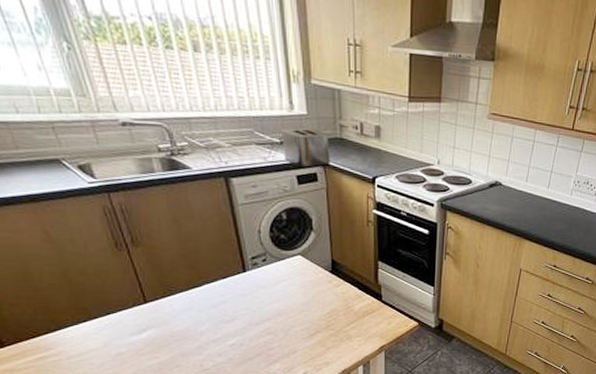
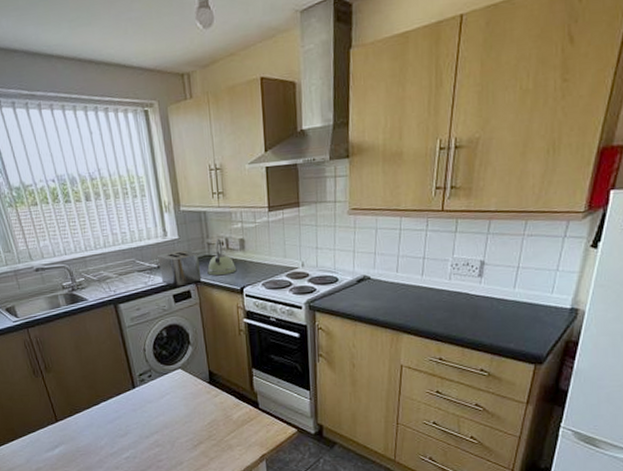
kettle: none [338,122,370,162] -> present [207,239,237,276]

